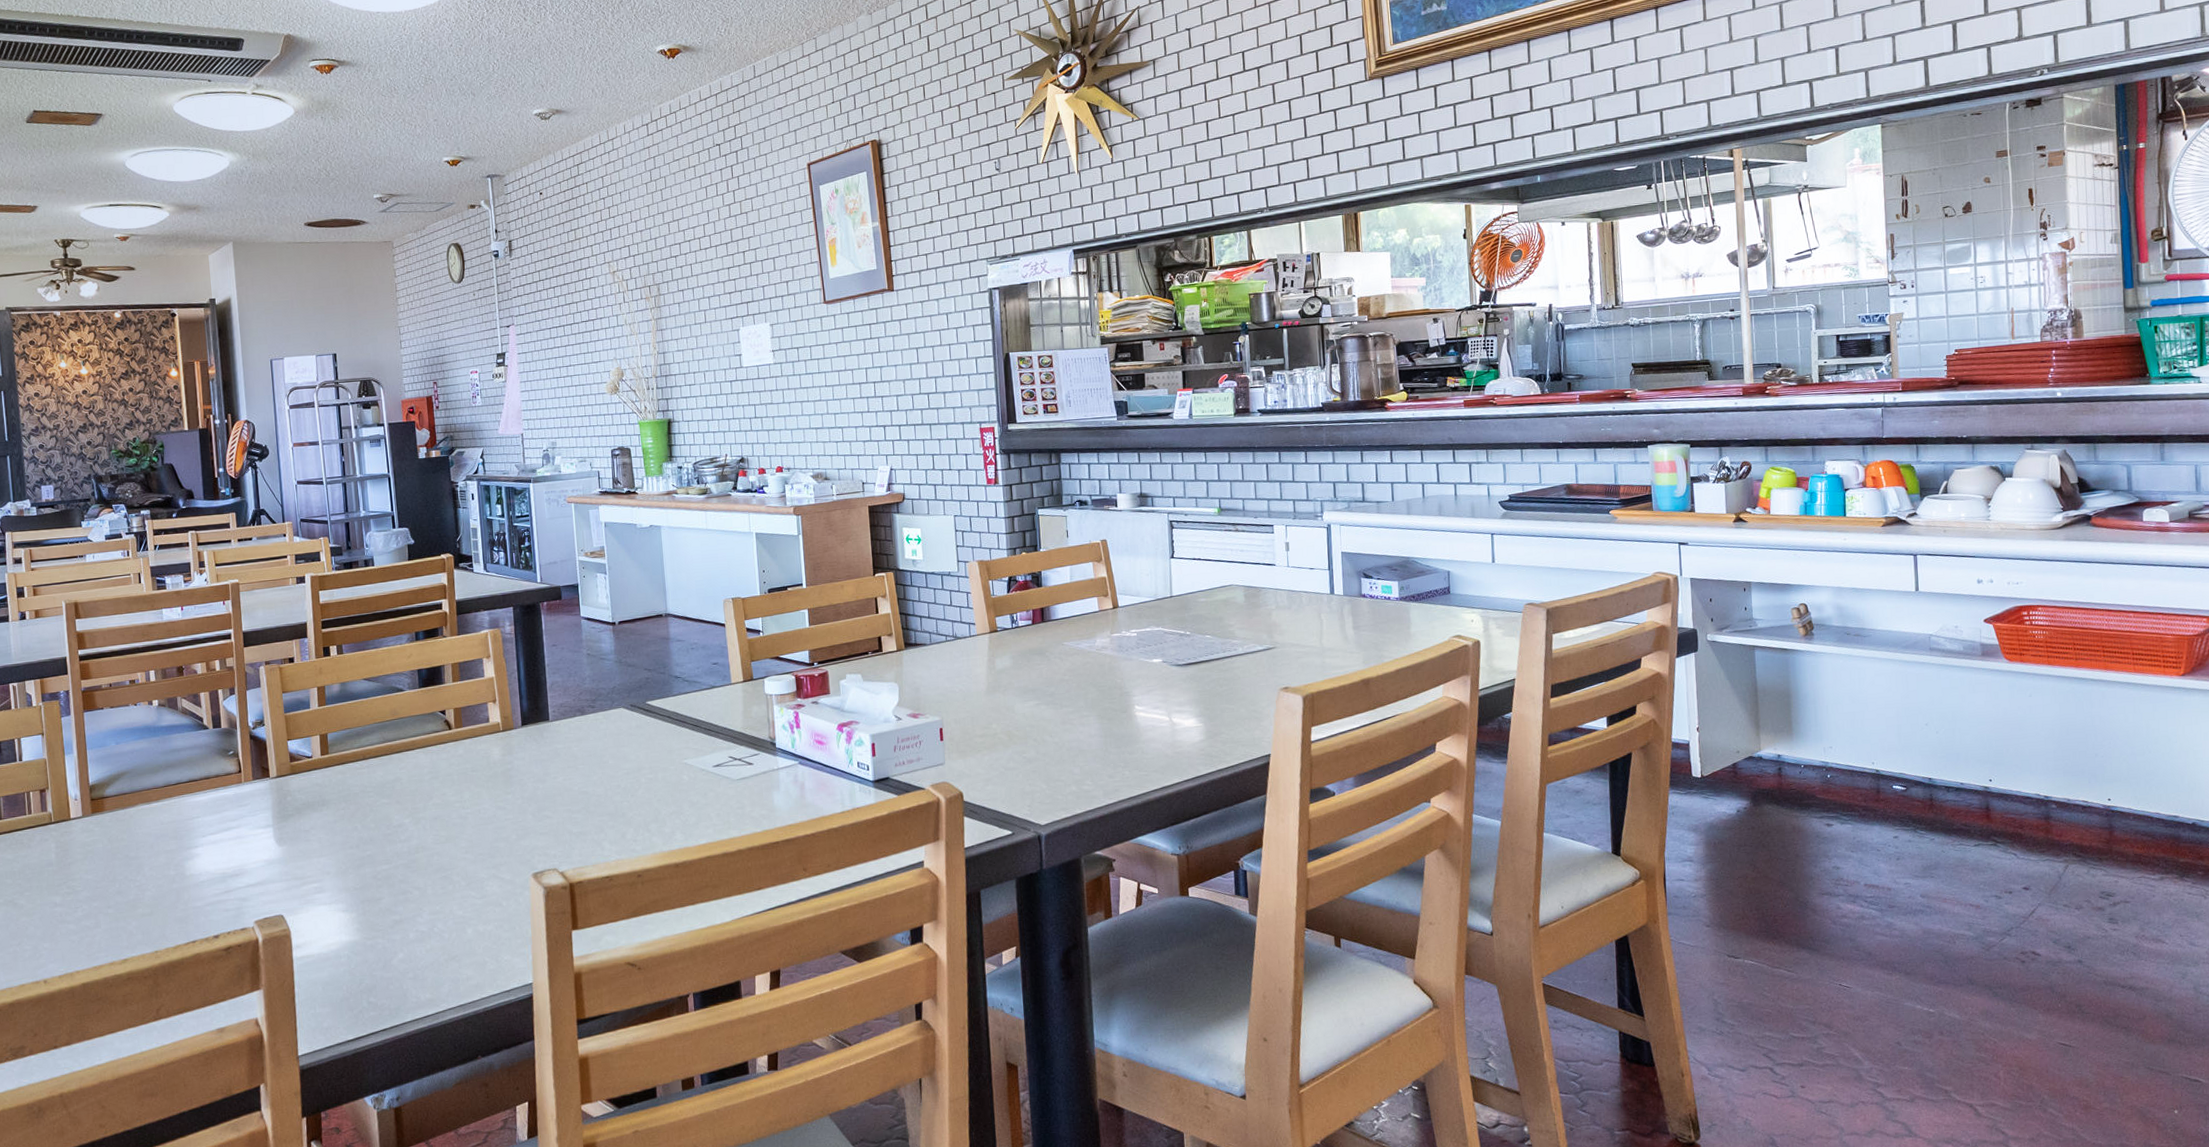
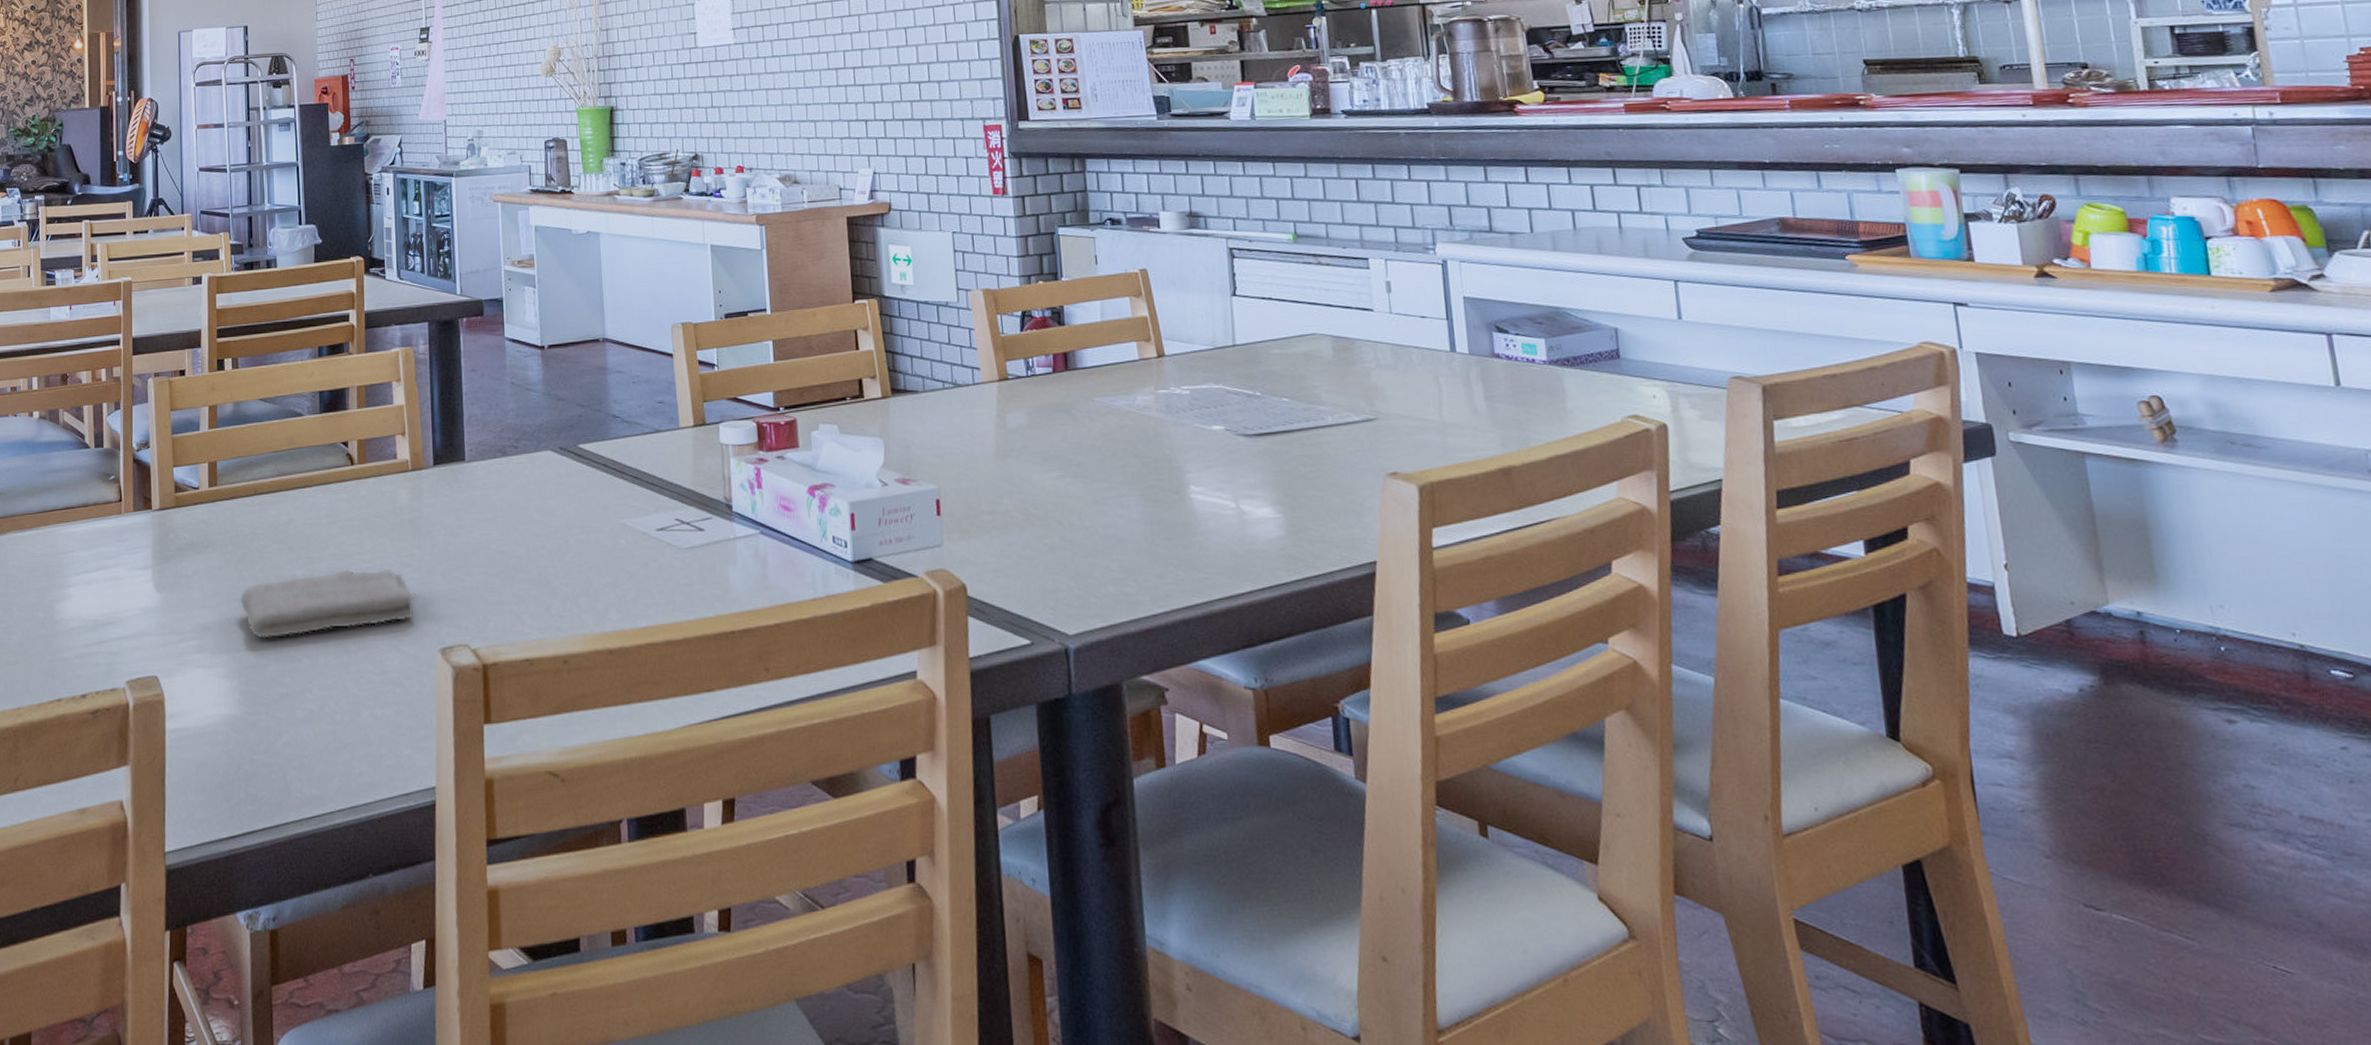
washcloth: none [353,812,511,878] -> present [239,568,417,639]

